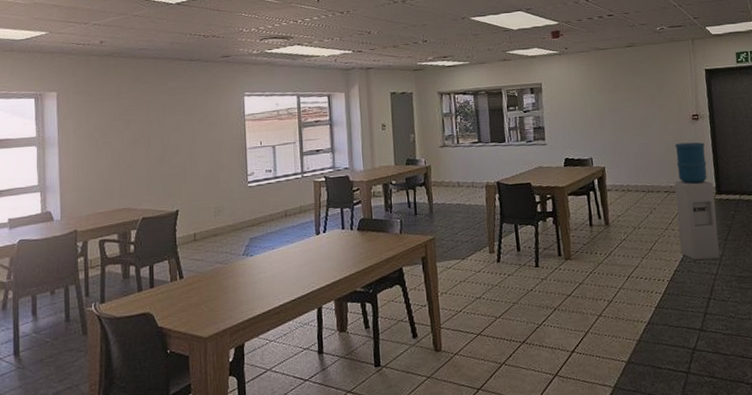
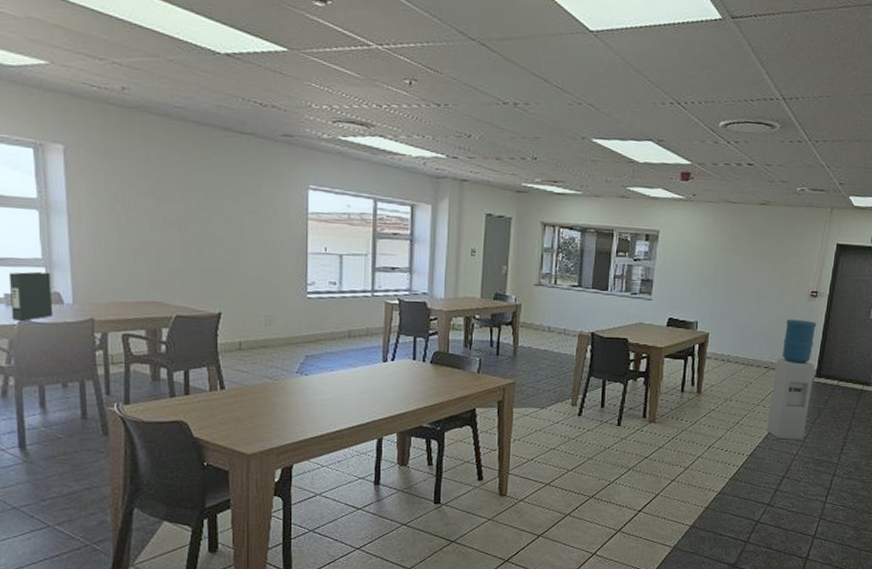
binder: none [12,195,45,240] -> present [8,271,54,321]

